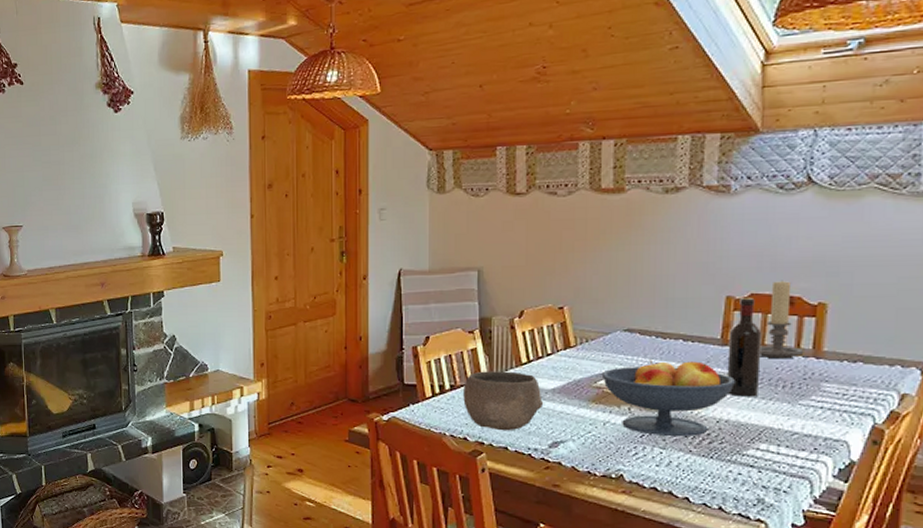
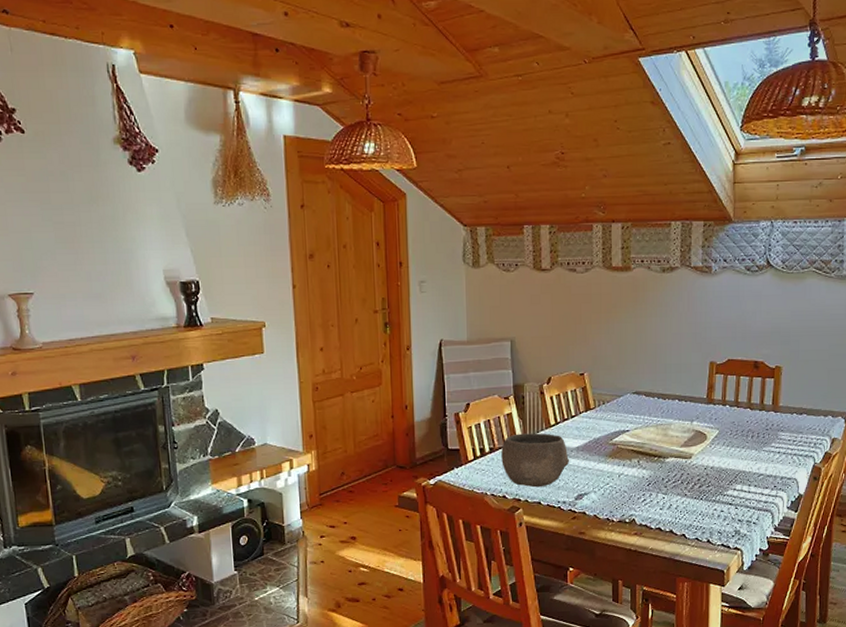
fruit bowl: present [601,358,735,437] -> none [616,417,717,484]
wine bottle: present [727,297,762,397] -> none [711,362,736,447]
candle holder: present [760,280,804,359] -> none [735,347,766,414]

